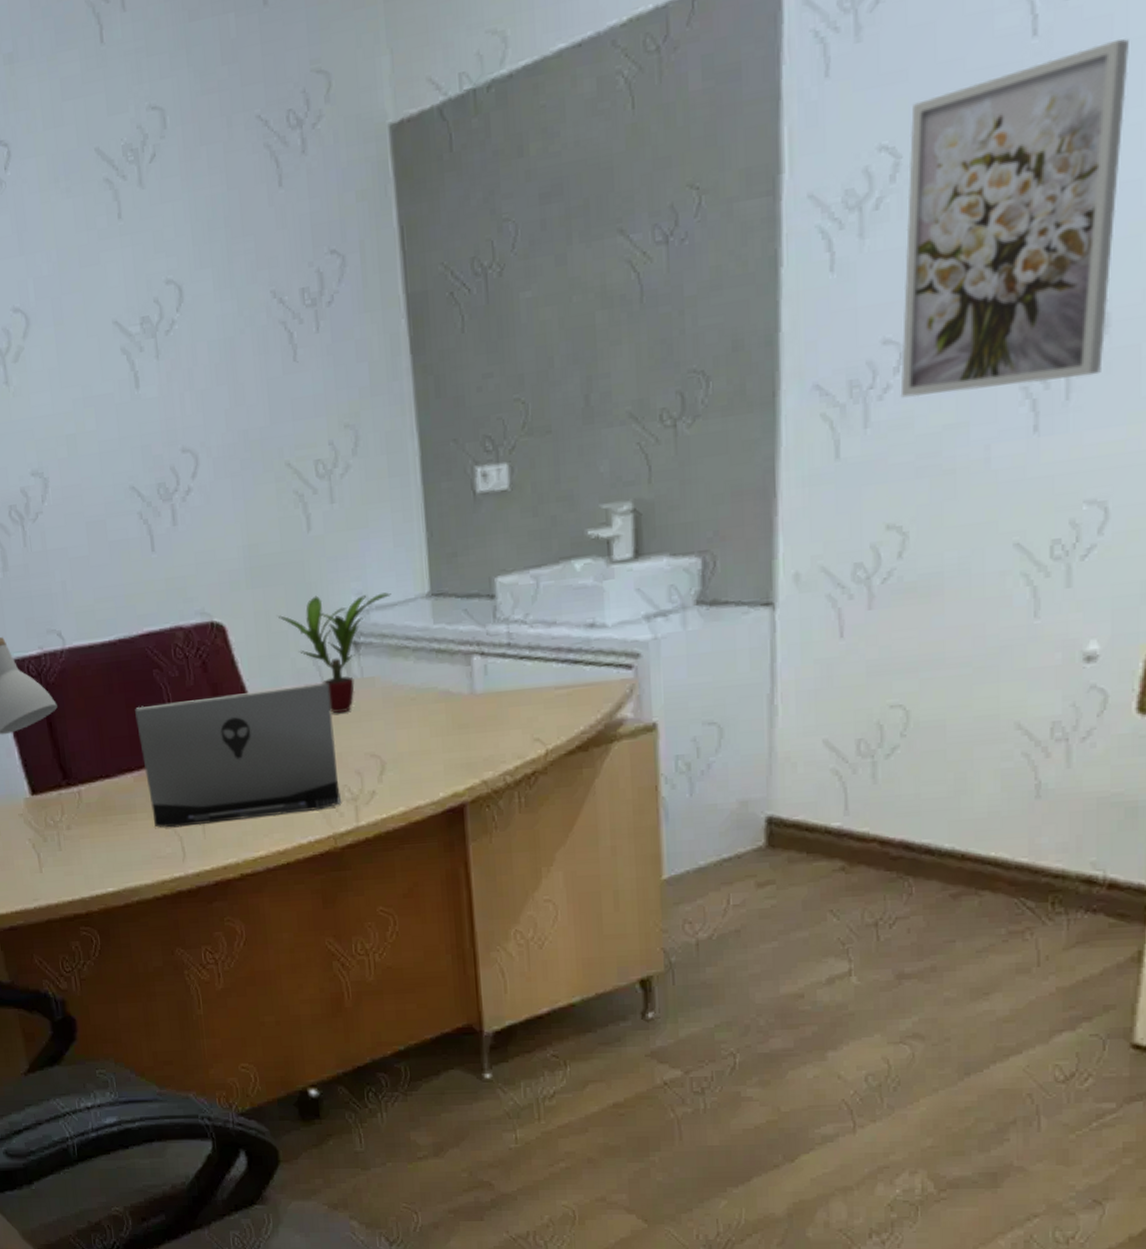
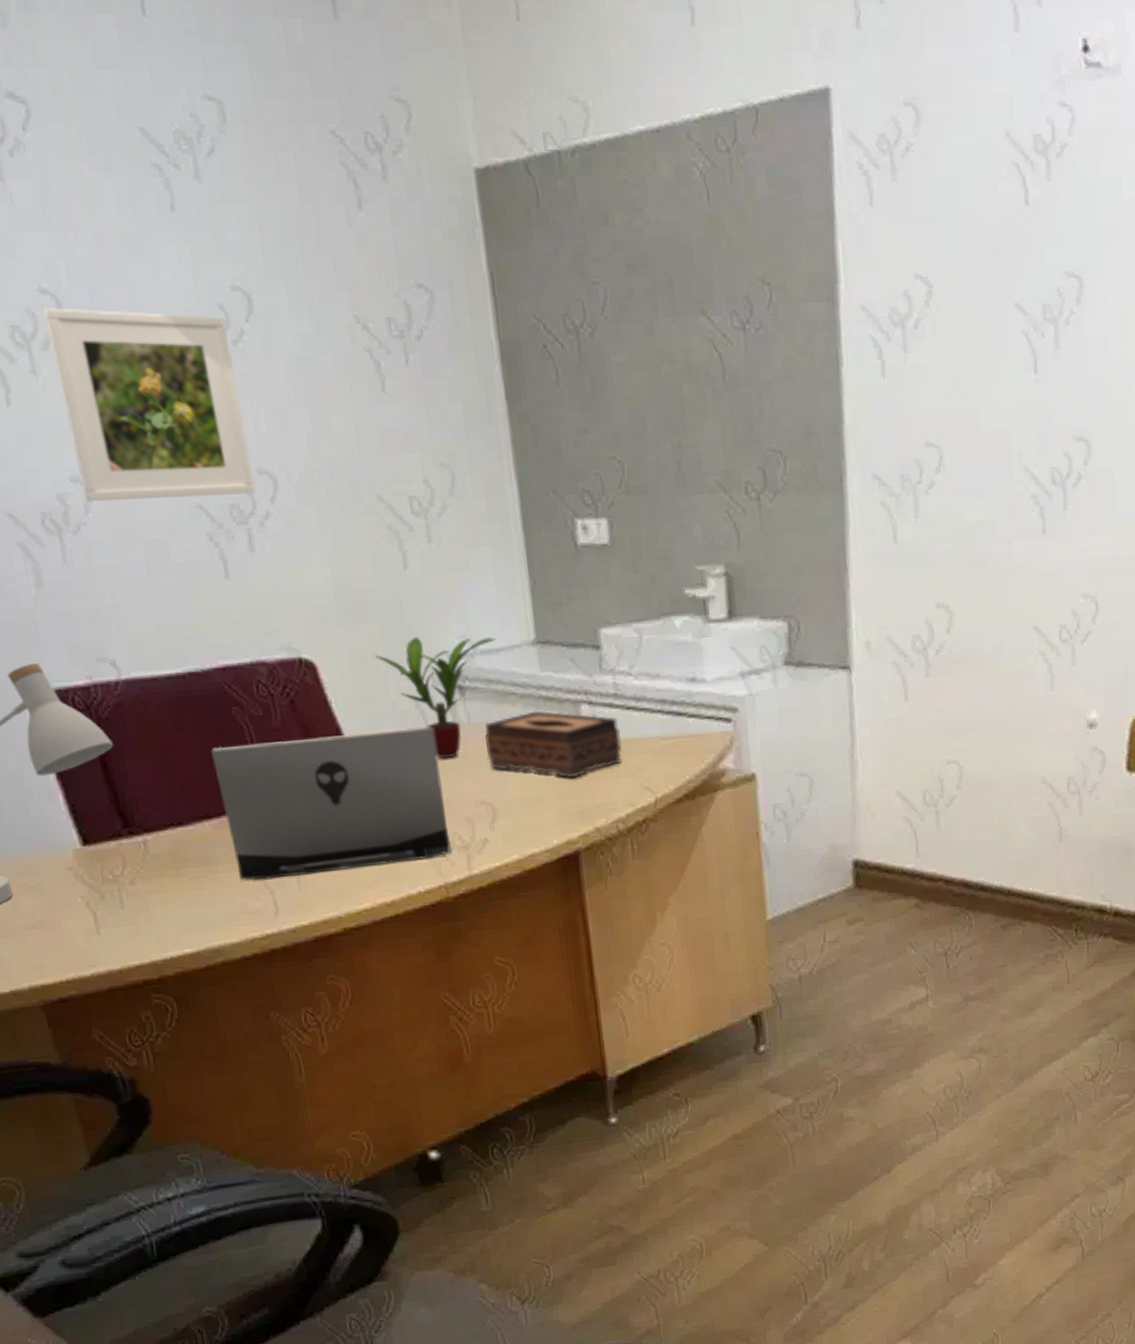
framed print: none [16,310,179,493] -> present [43,308,255,502]
tissue box: none [377,663,513,731] -> present [485,711,622,778]
wall art: present [900,38,1129,398] -> none [939,221,1094,495]

